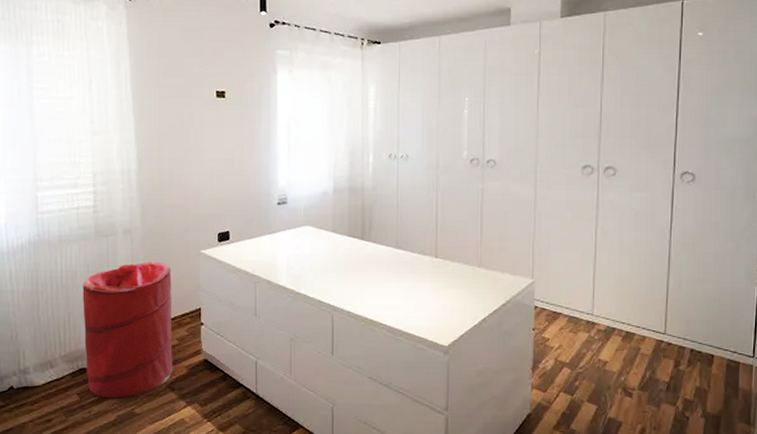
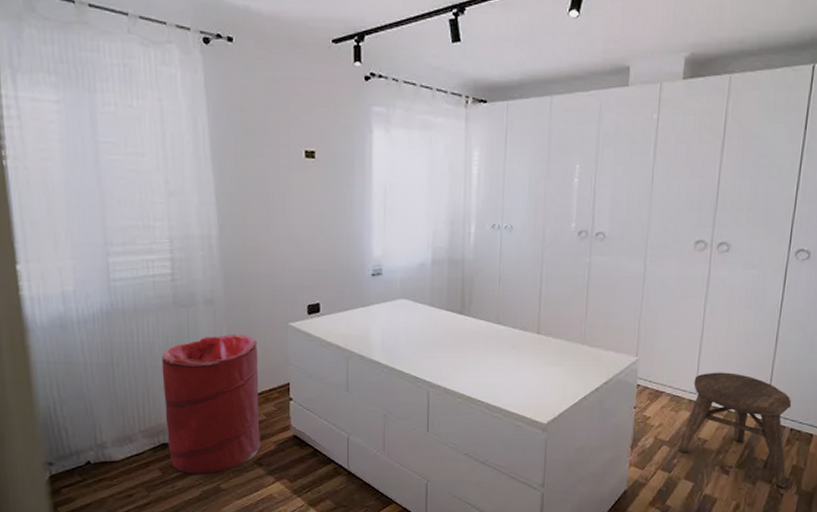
stool: none [579,293,693,411] -> present [678,372,792,489]

